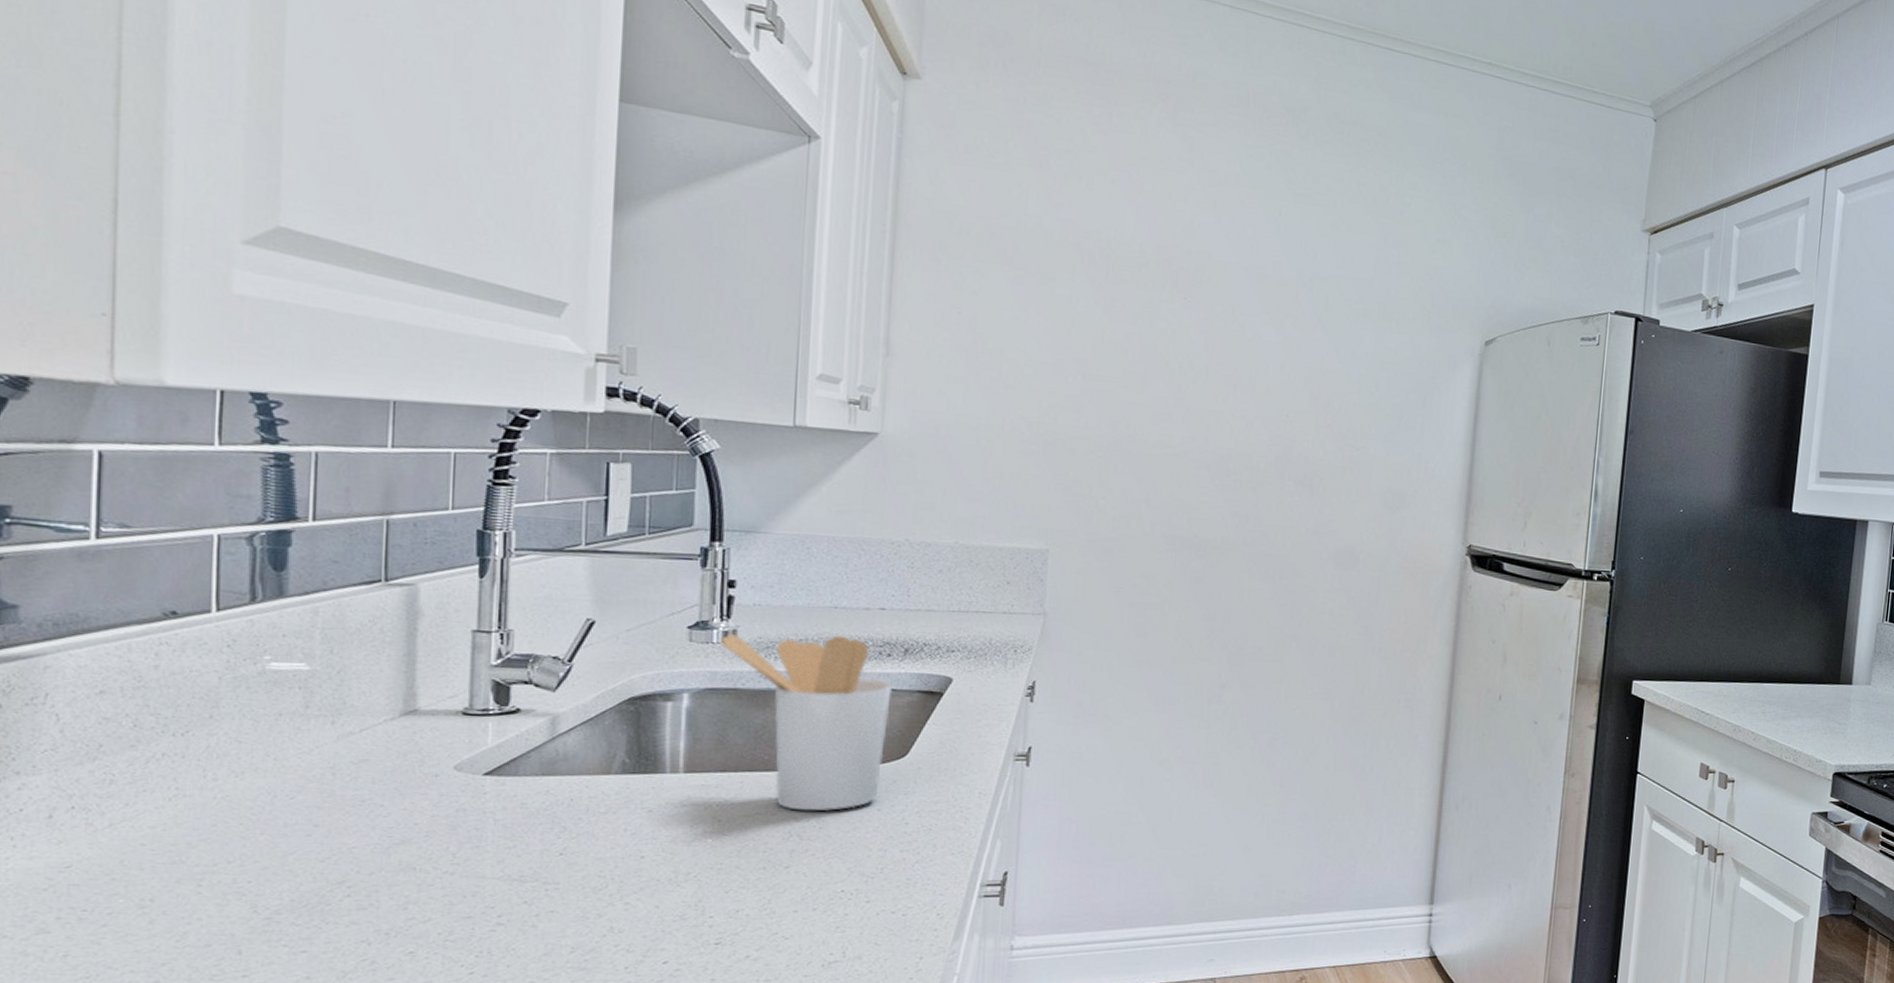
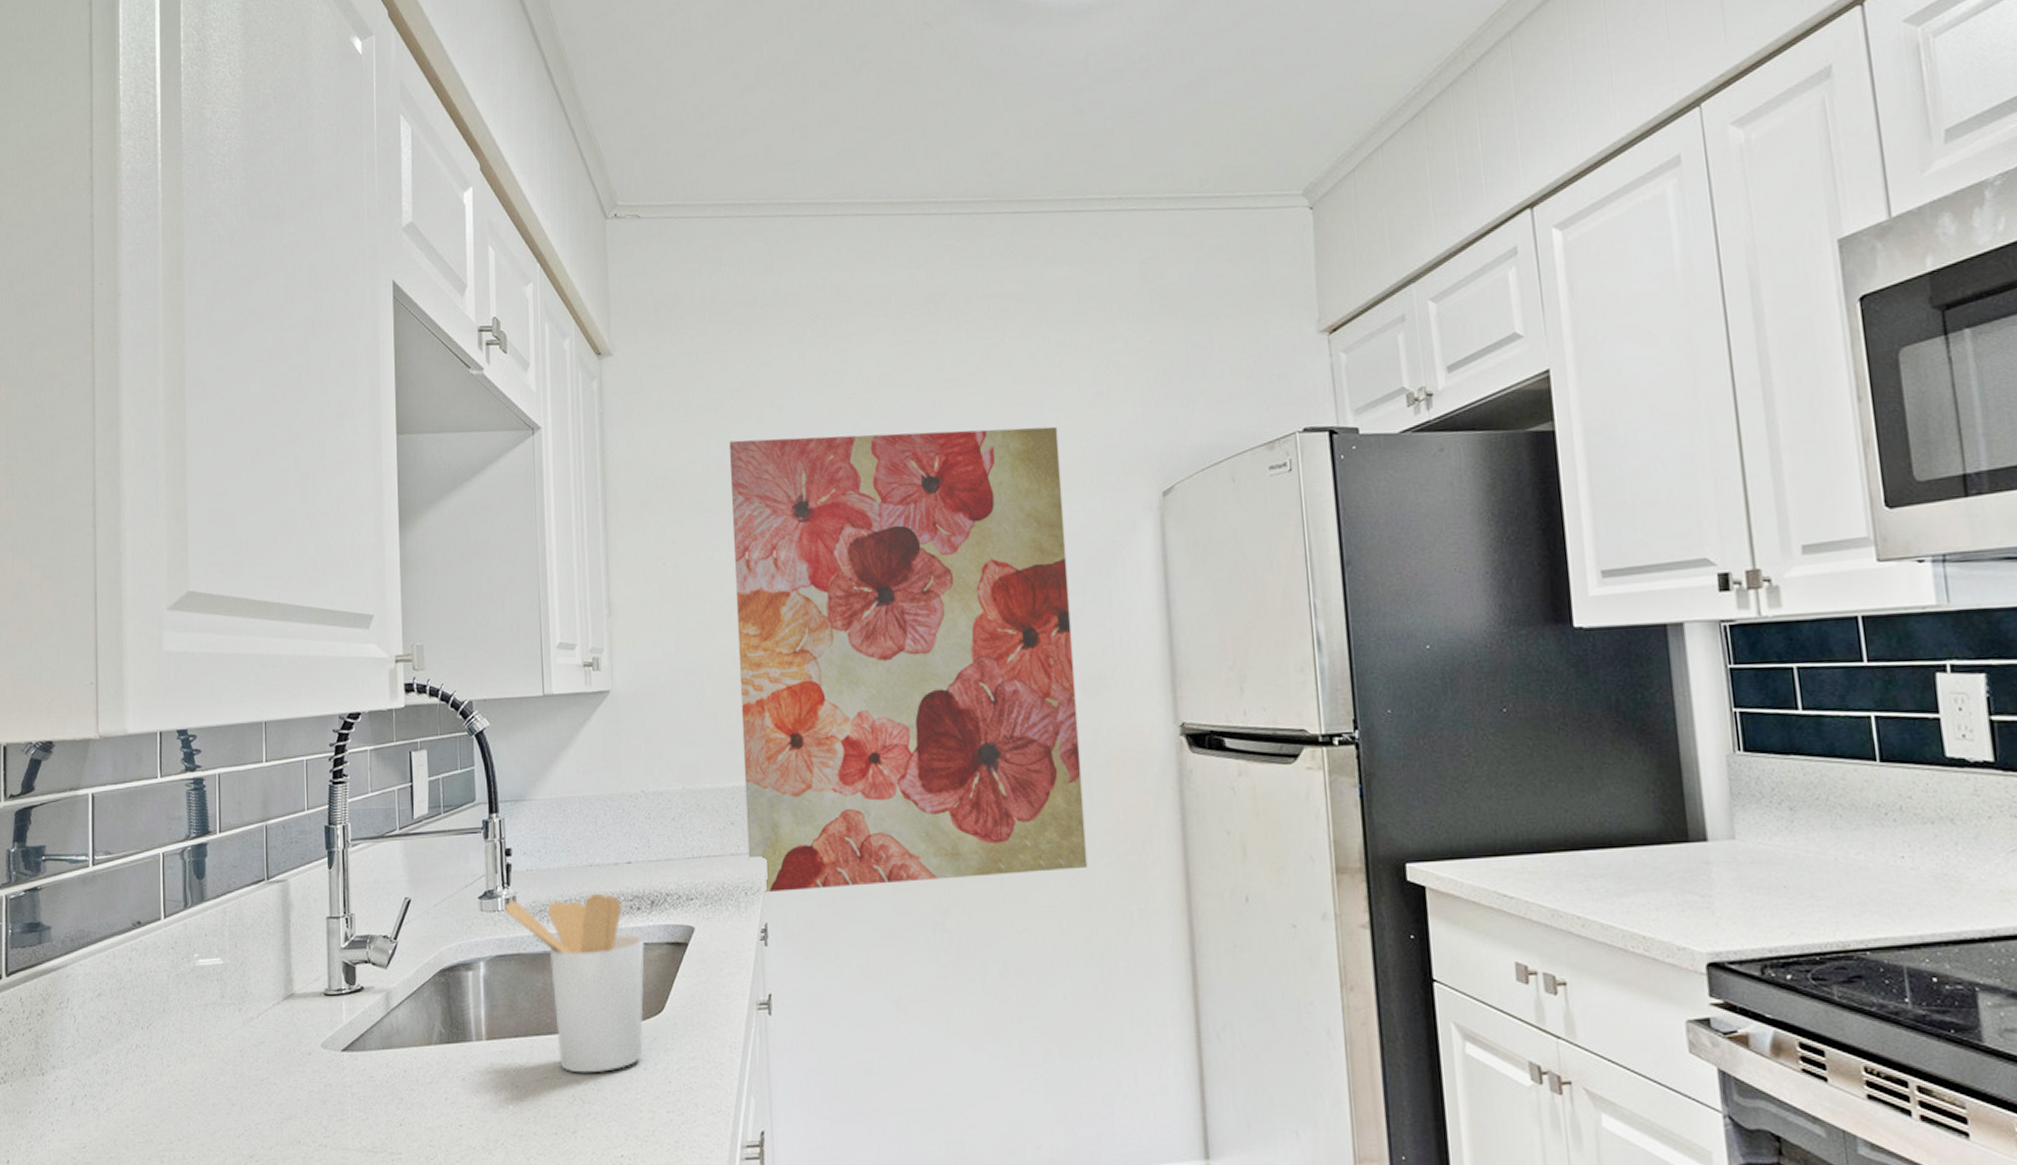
wall art: none [1022,202,1398,660] -> present [729,426,1088,893]

